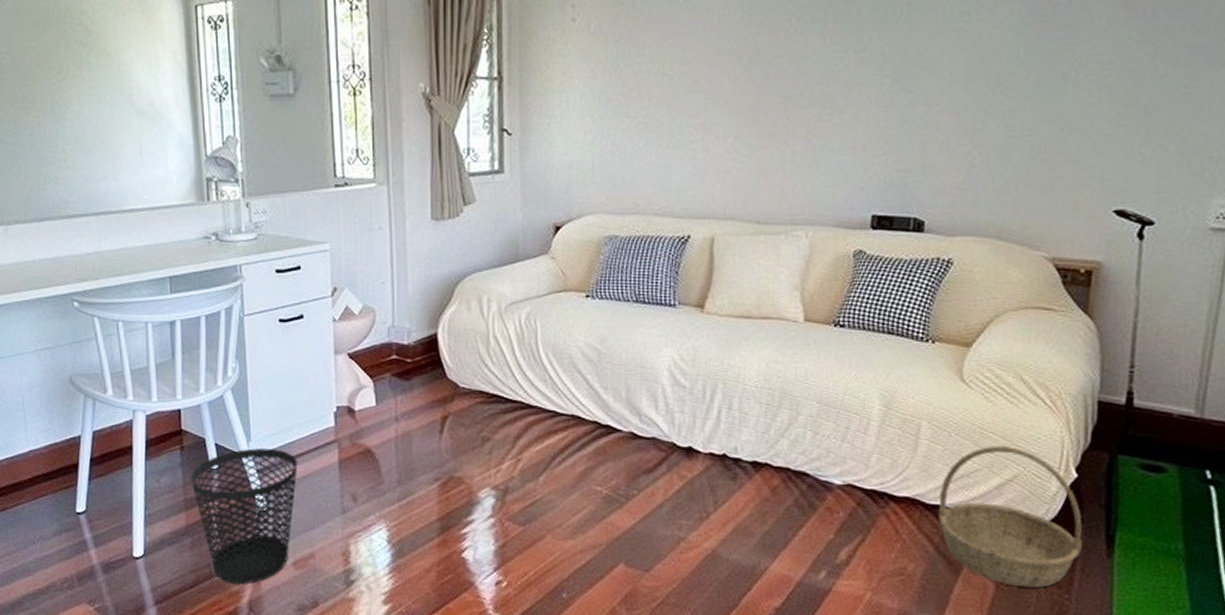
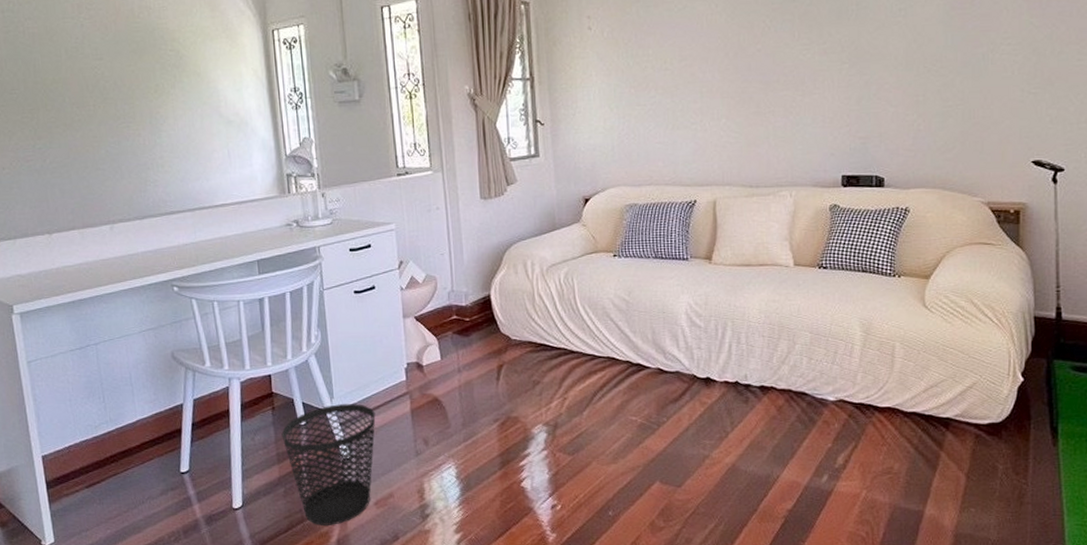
basket: present [938,446,1082,588] -> none [914,359,1032,476]

